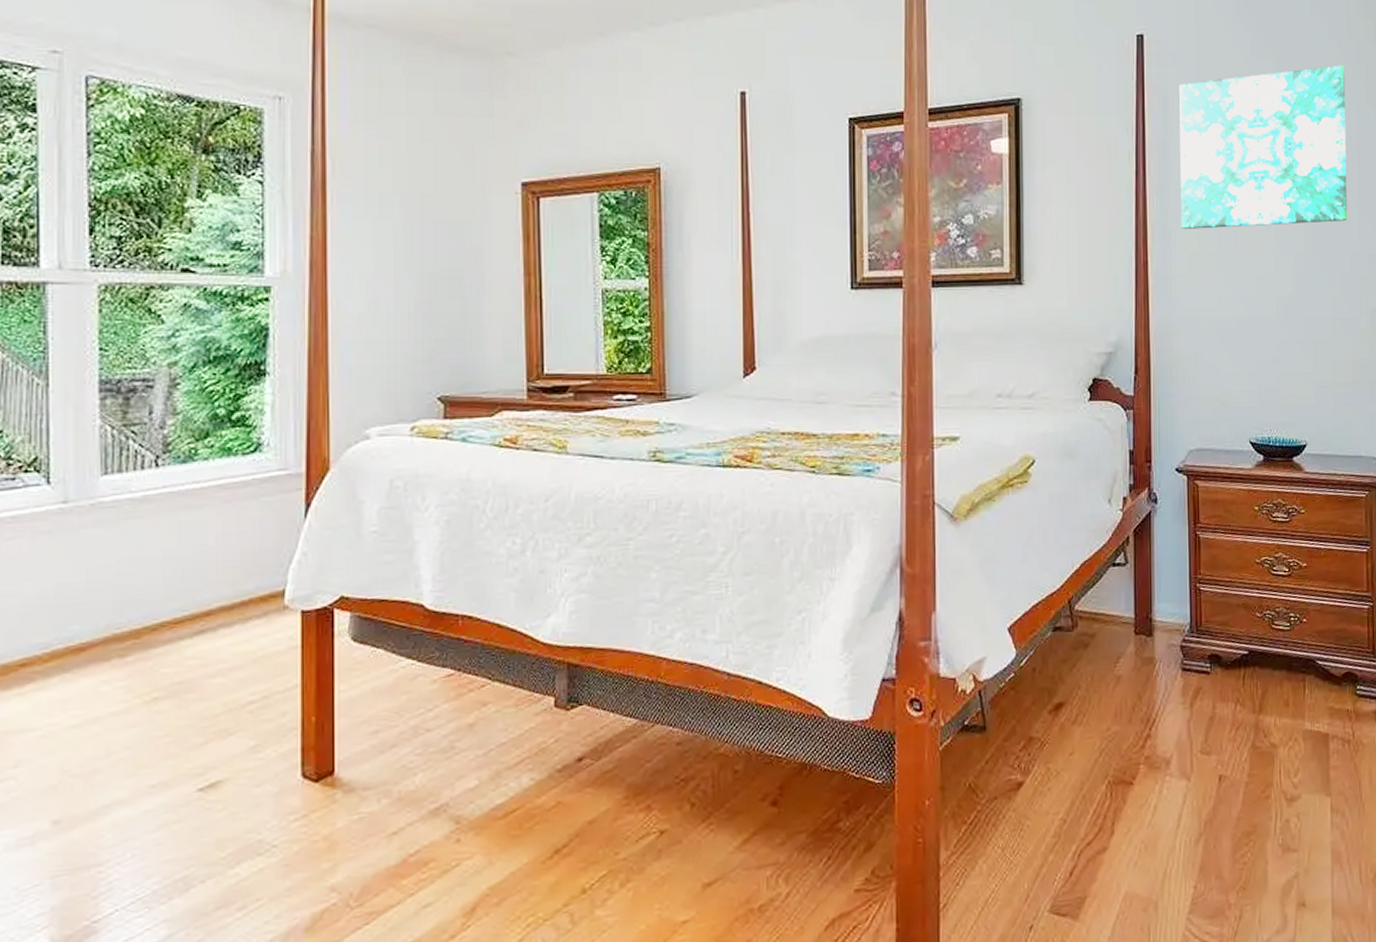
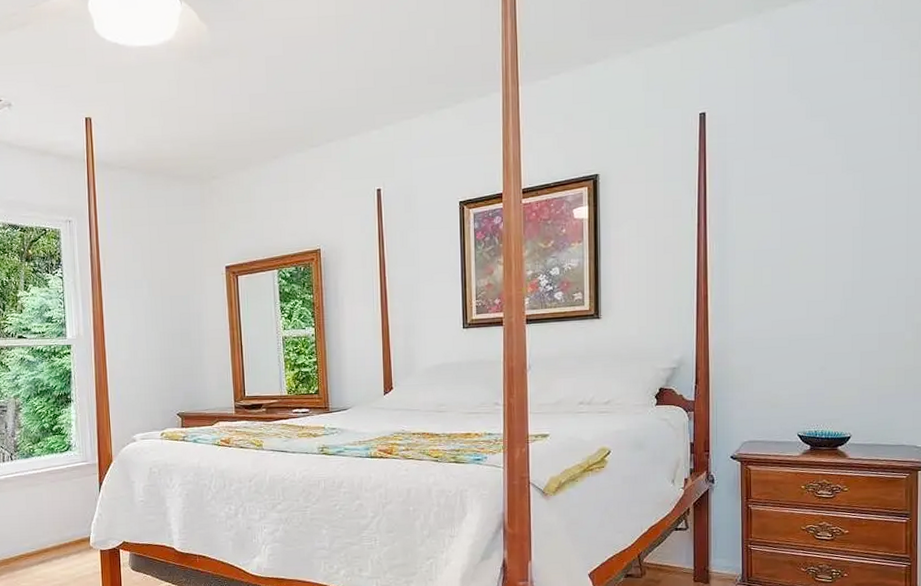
wall art: present [1178,65,1347,230] -> none [737,119,897,268]

